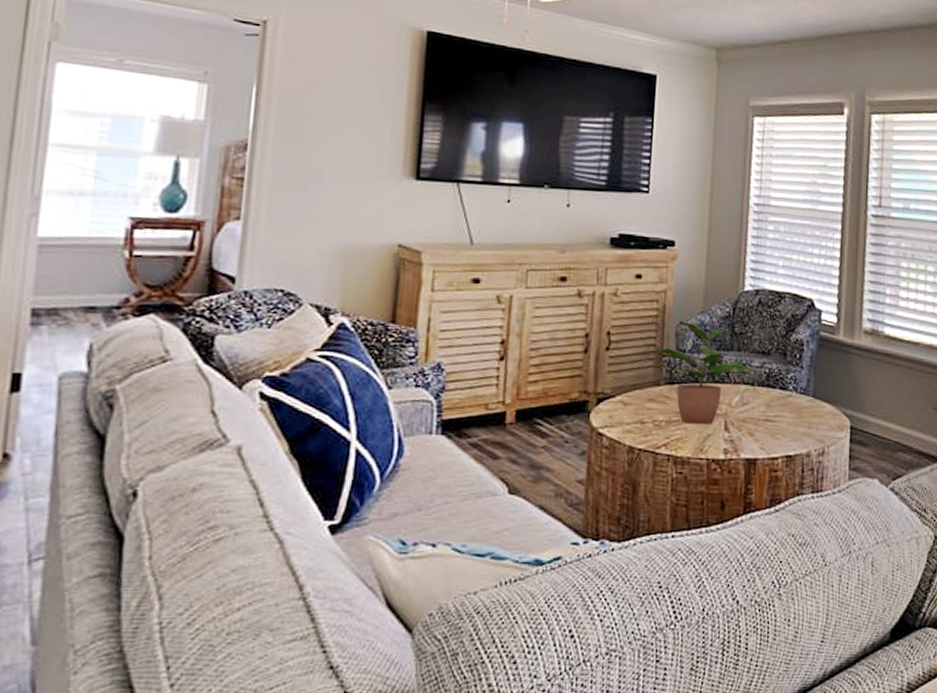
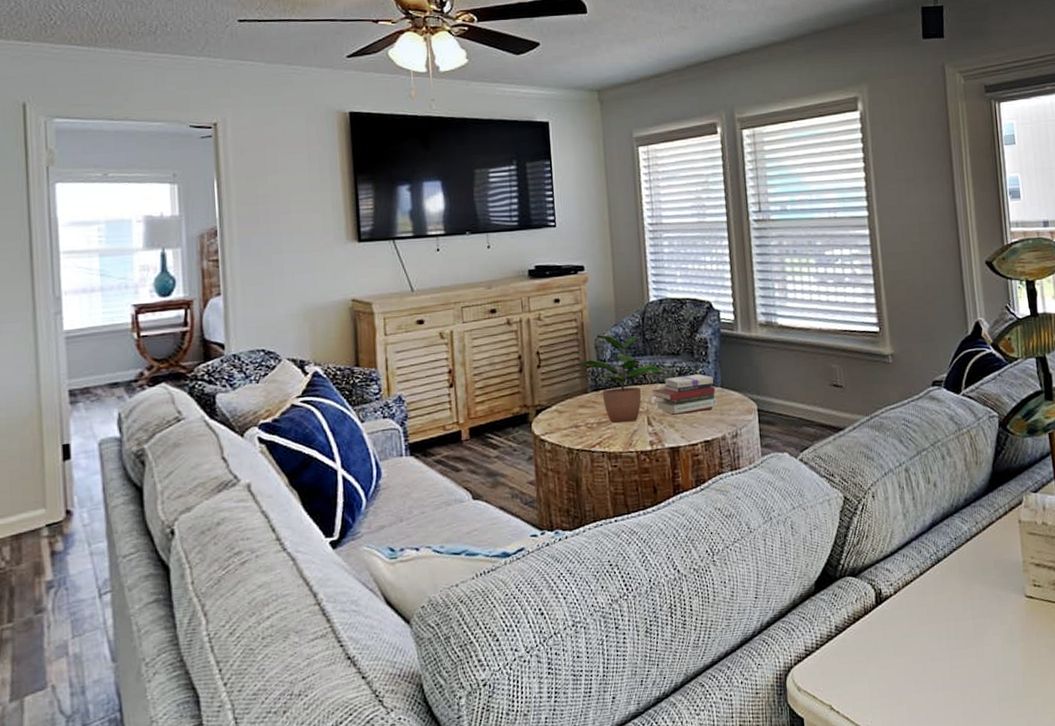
books: none [734,378,806,422] -> present [653,374,717,415]

